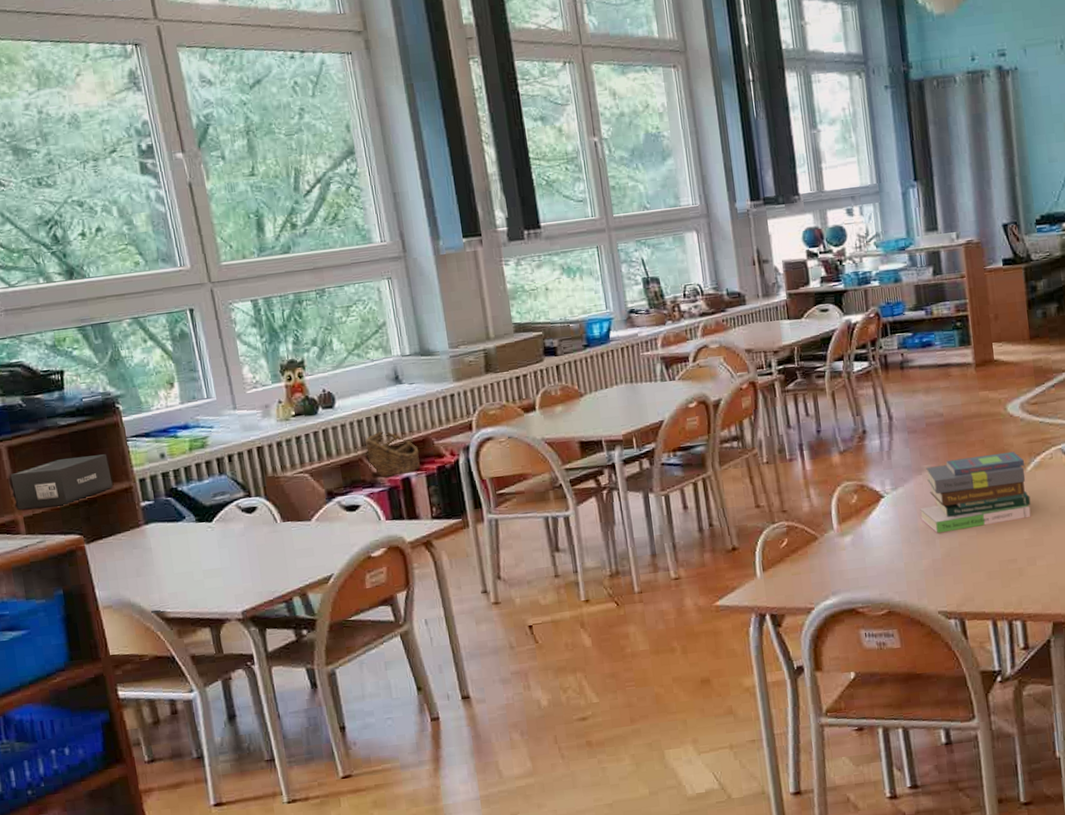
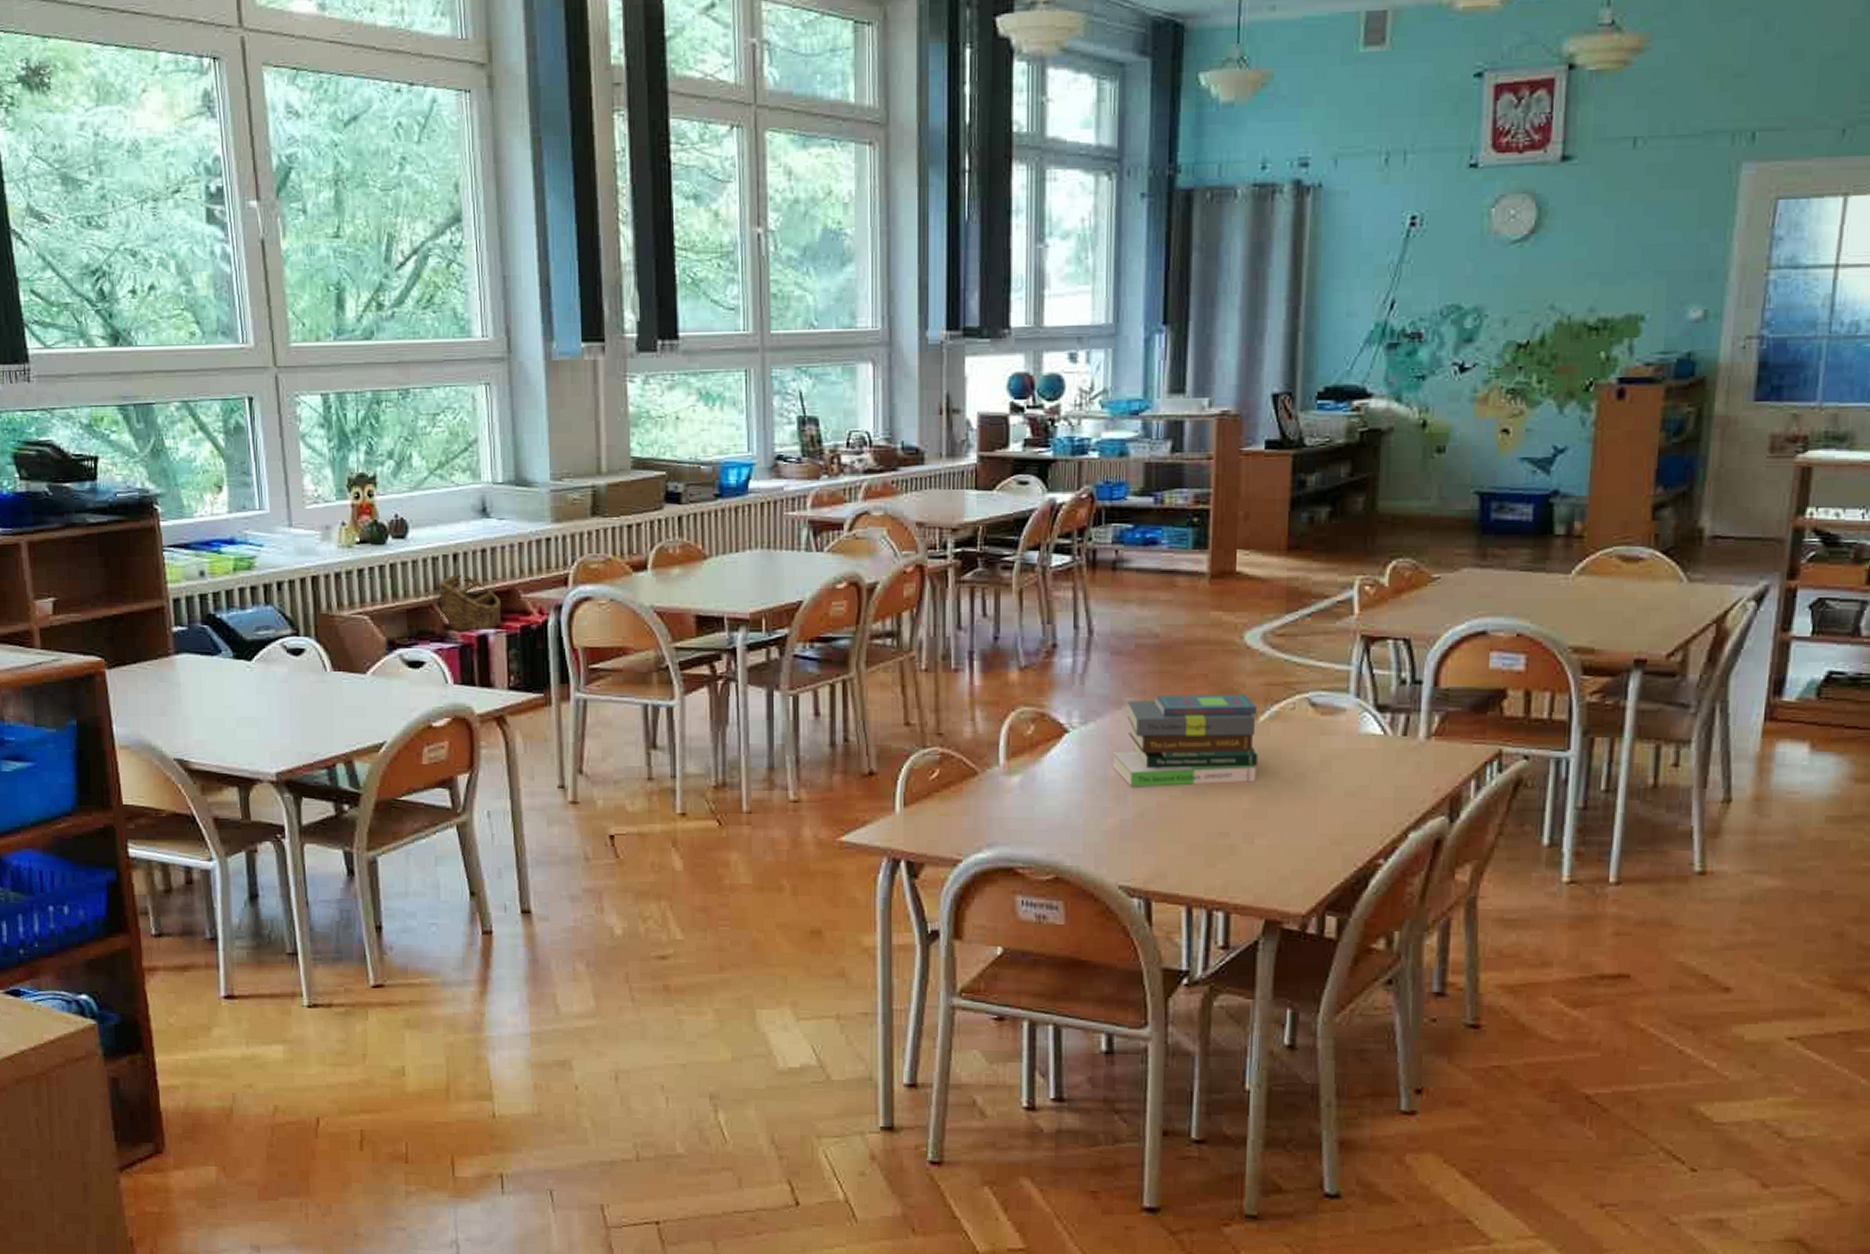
box: present [10,454,113,510] -> none [28,564,143,620]

